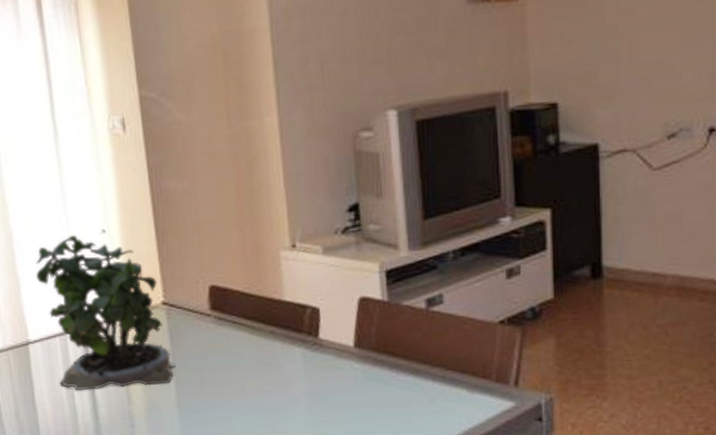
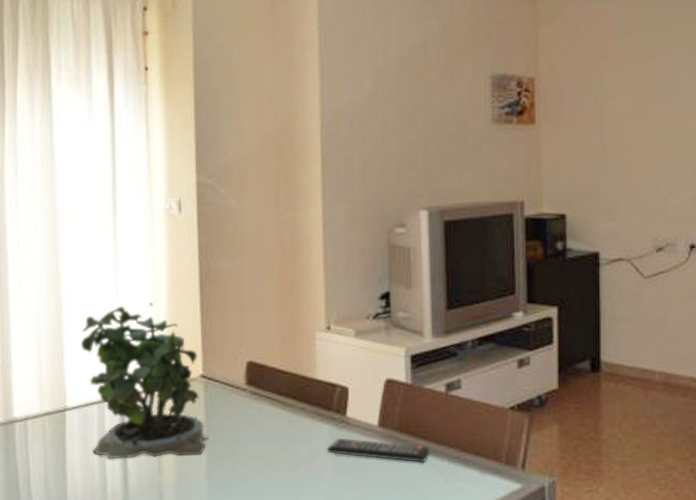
remote control: none [299,360,412,384] -> present [326,438,430,463]

